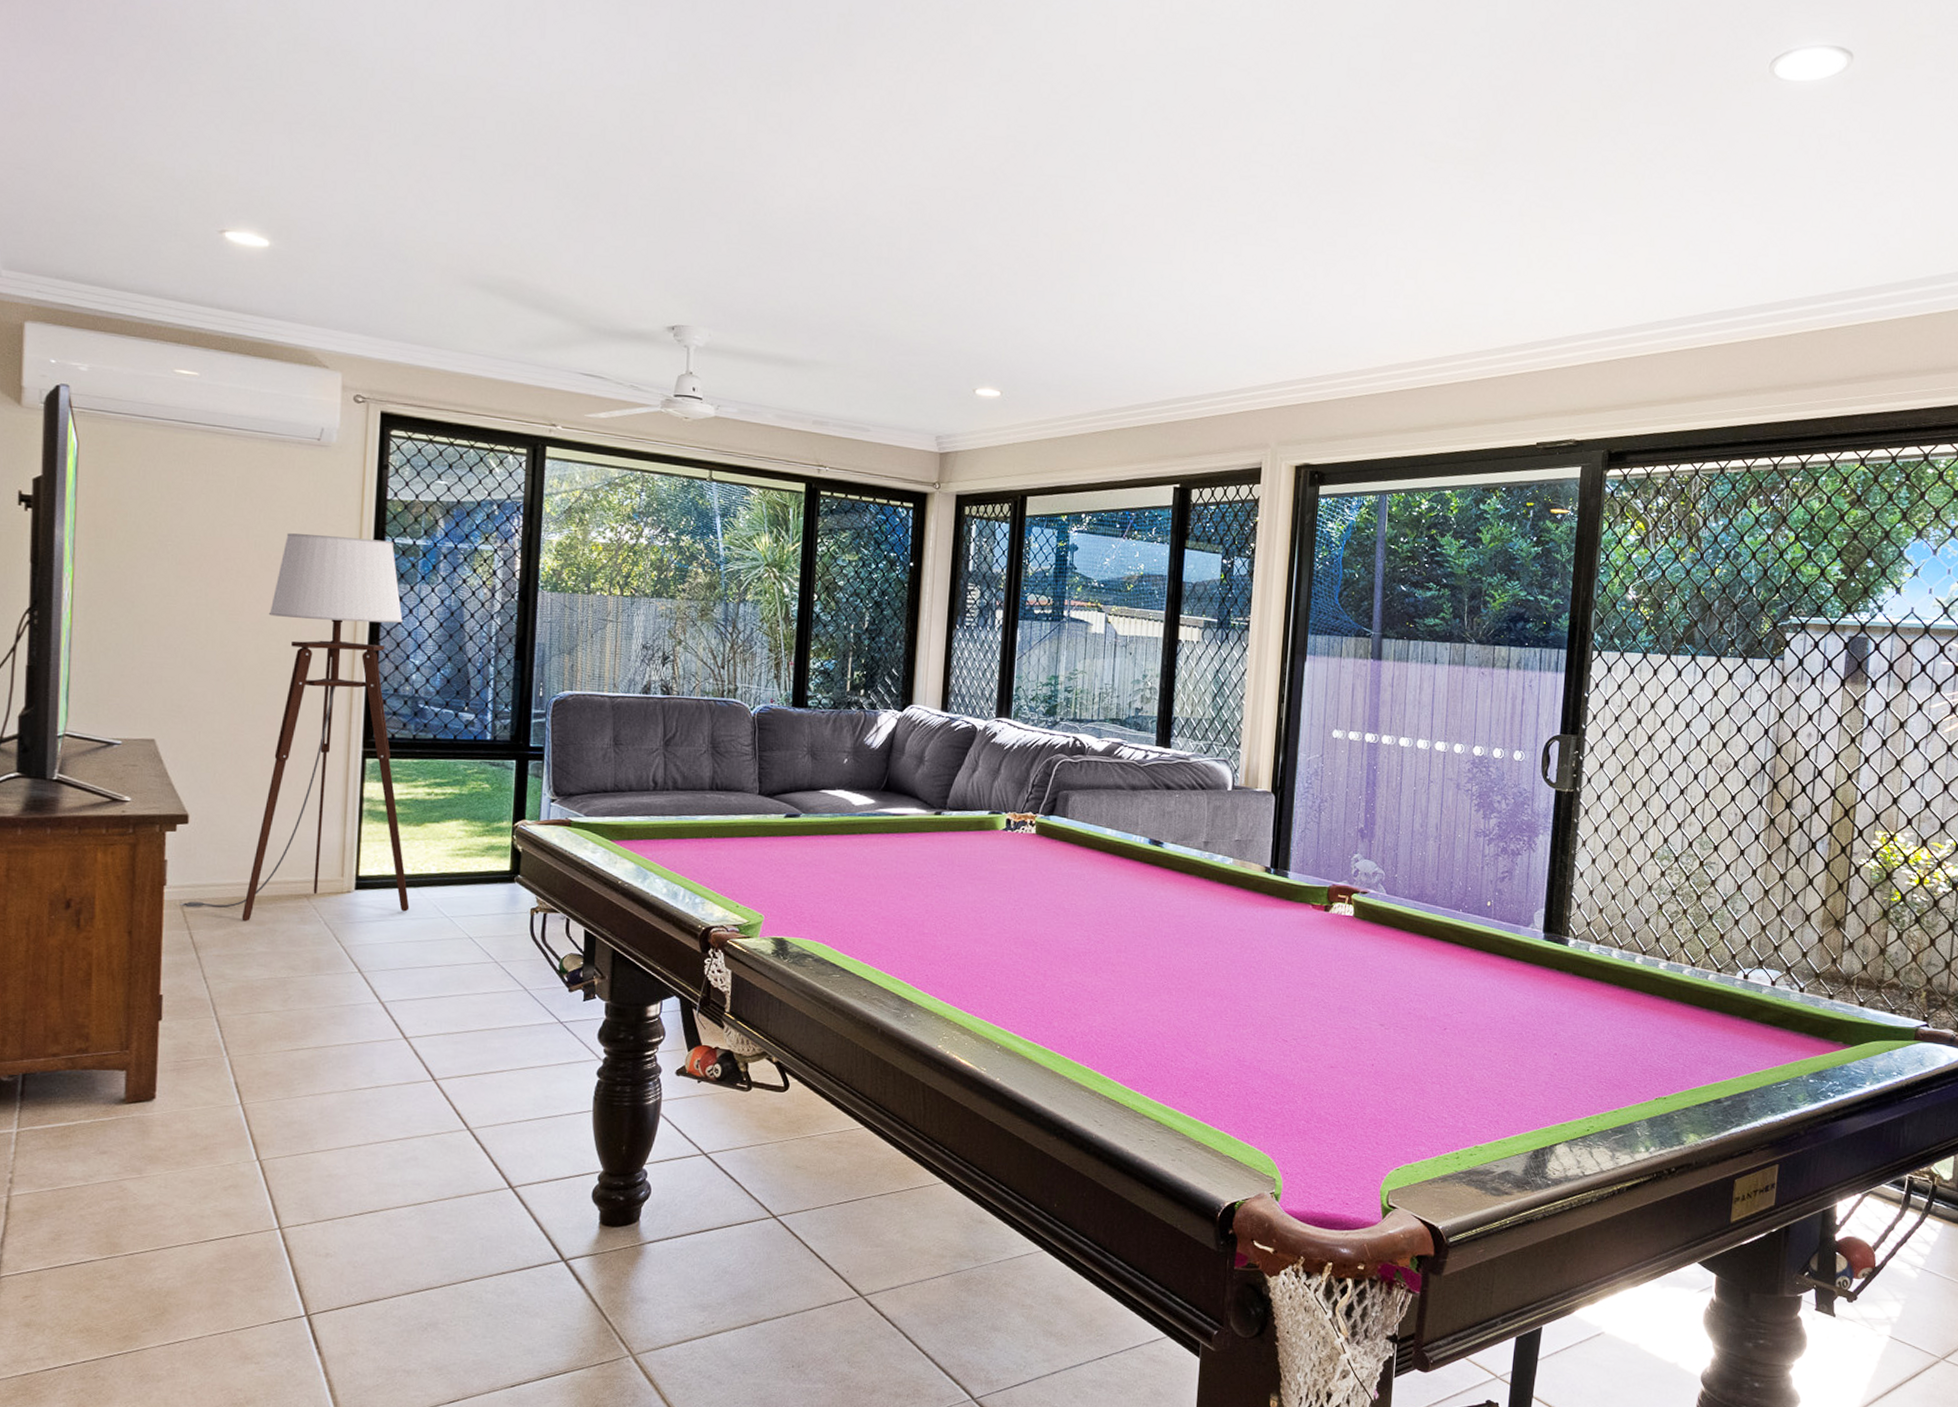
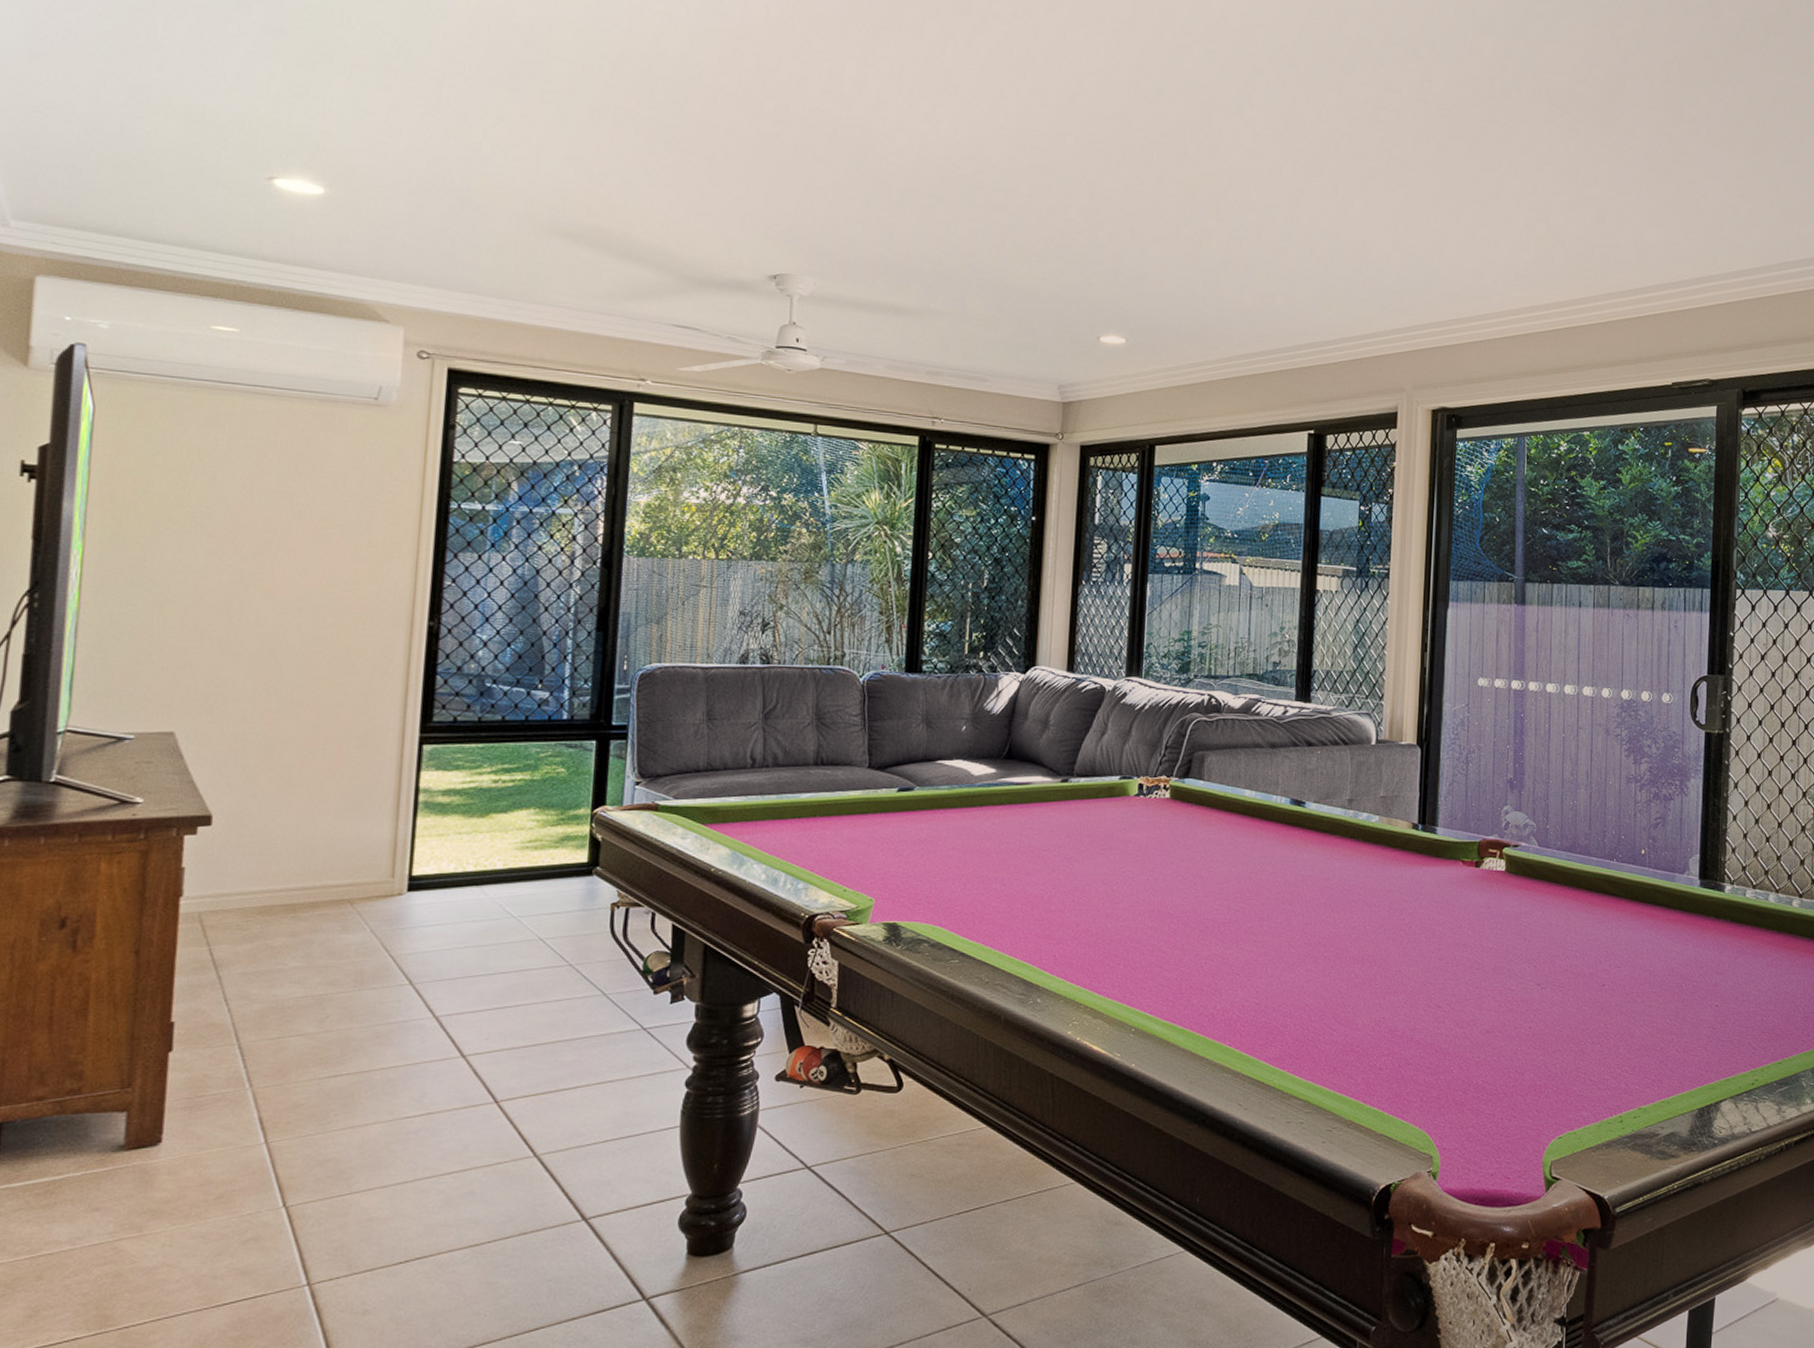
floor lamp: present [178,533,410,922] -> none [197,500,471,933]

